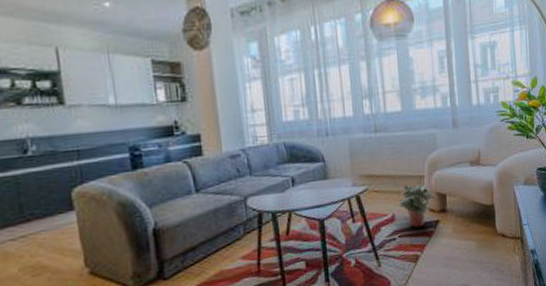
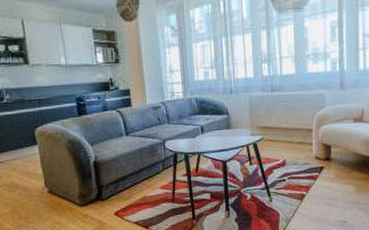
potted plant: present [398,184,436,228] -> none [288,136,322,172]

